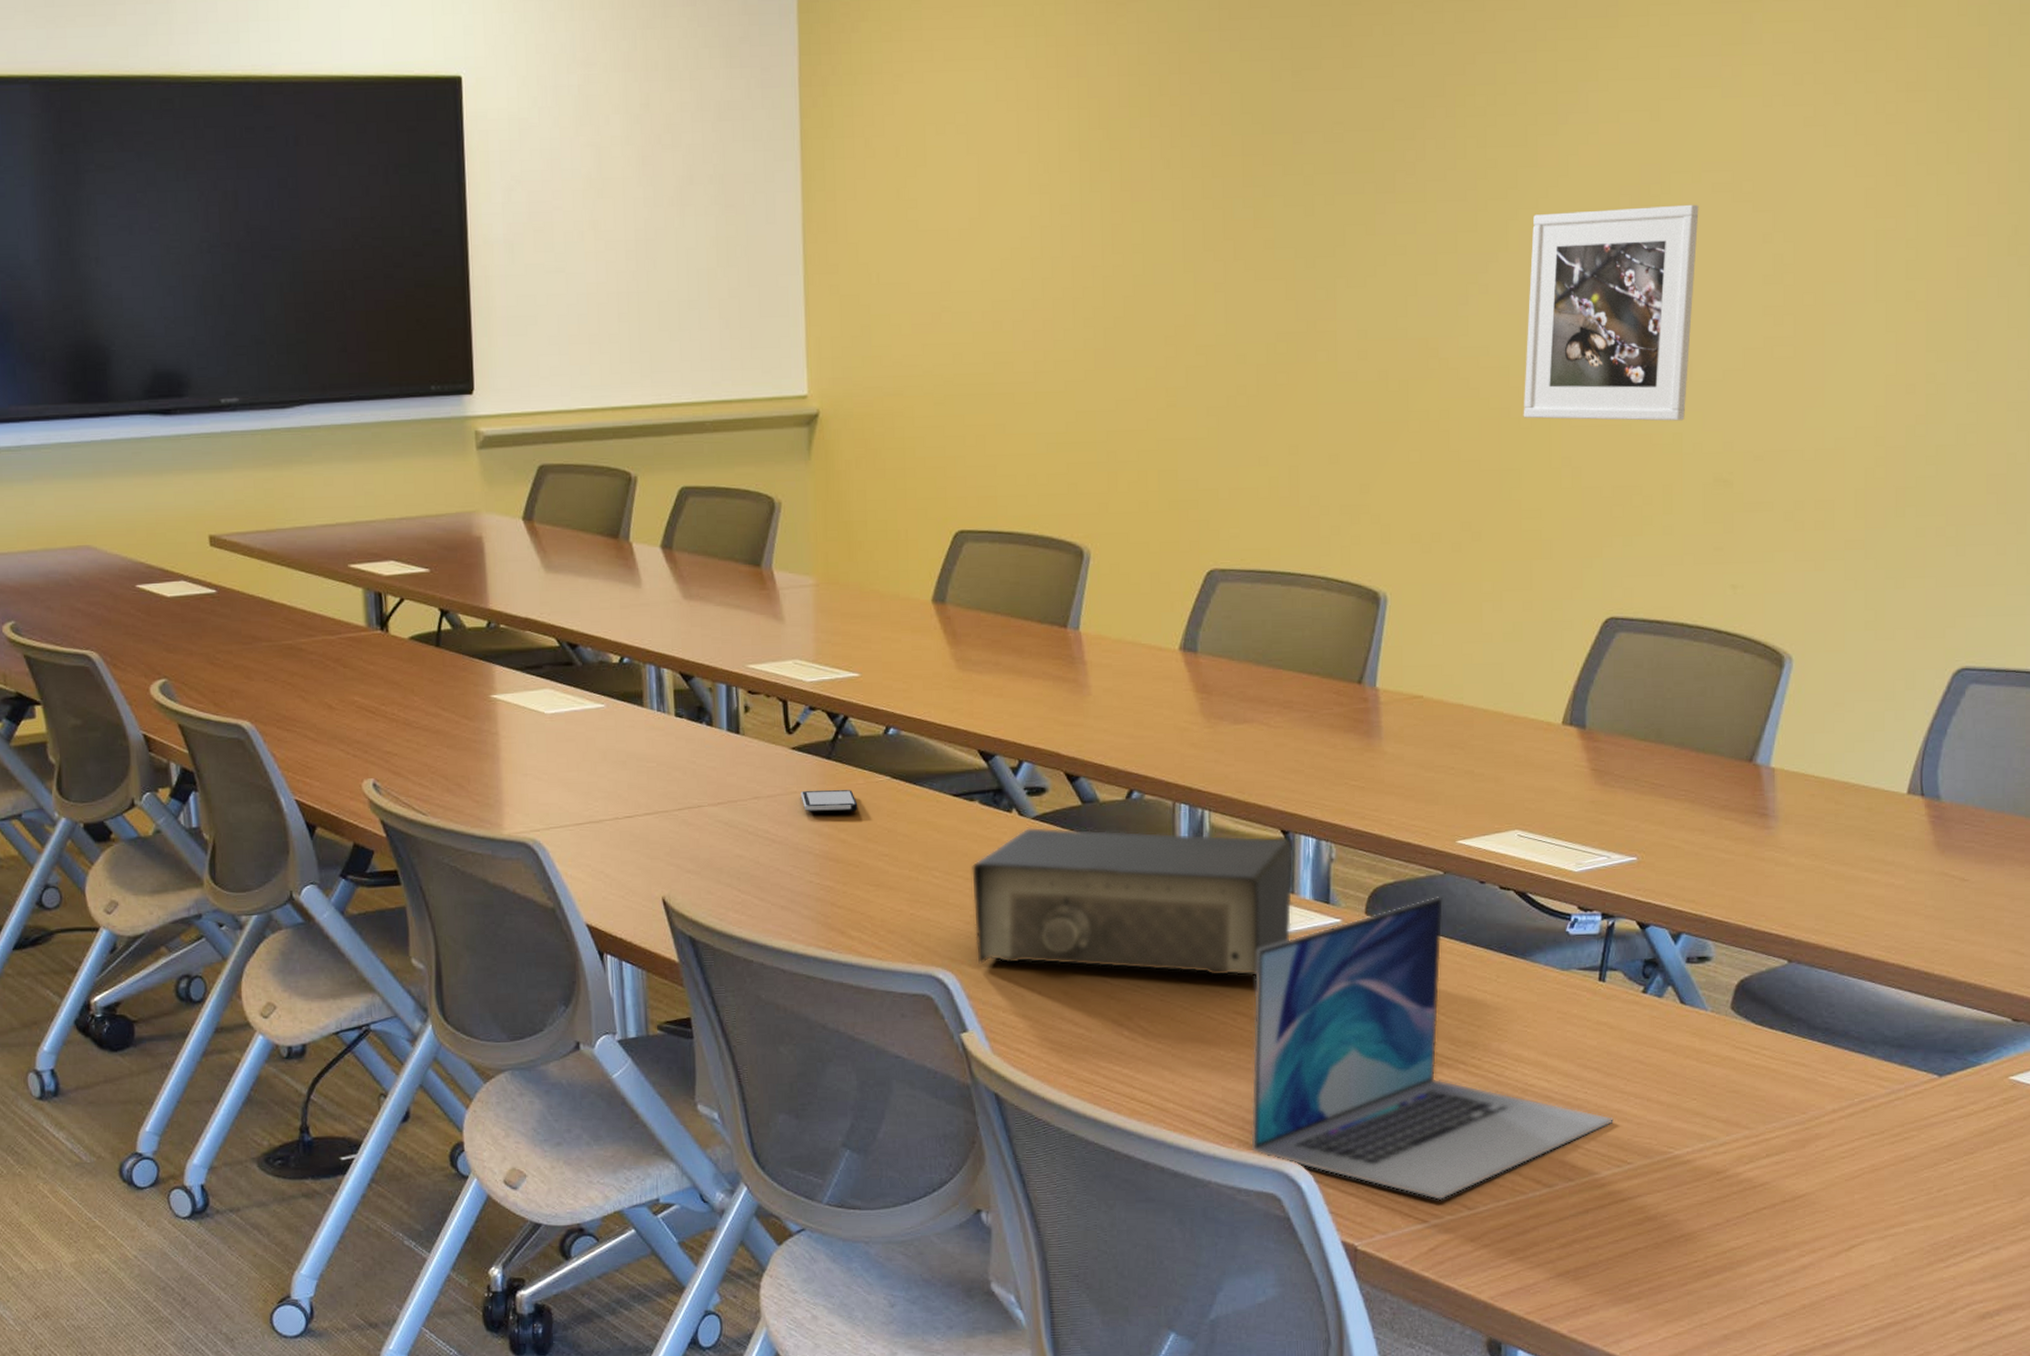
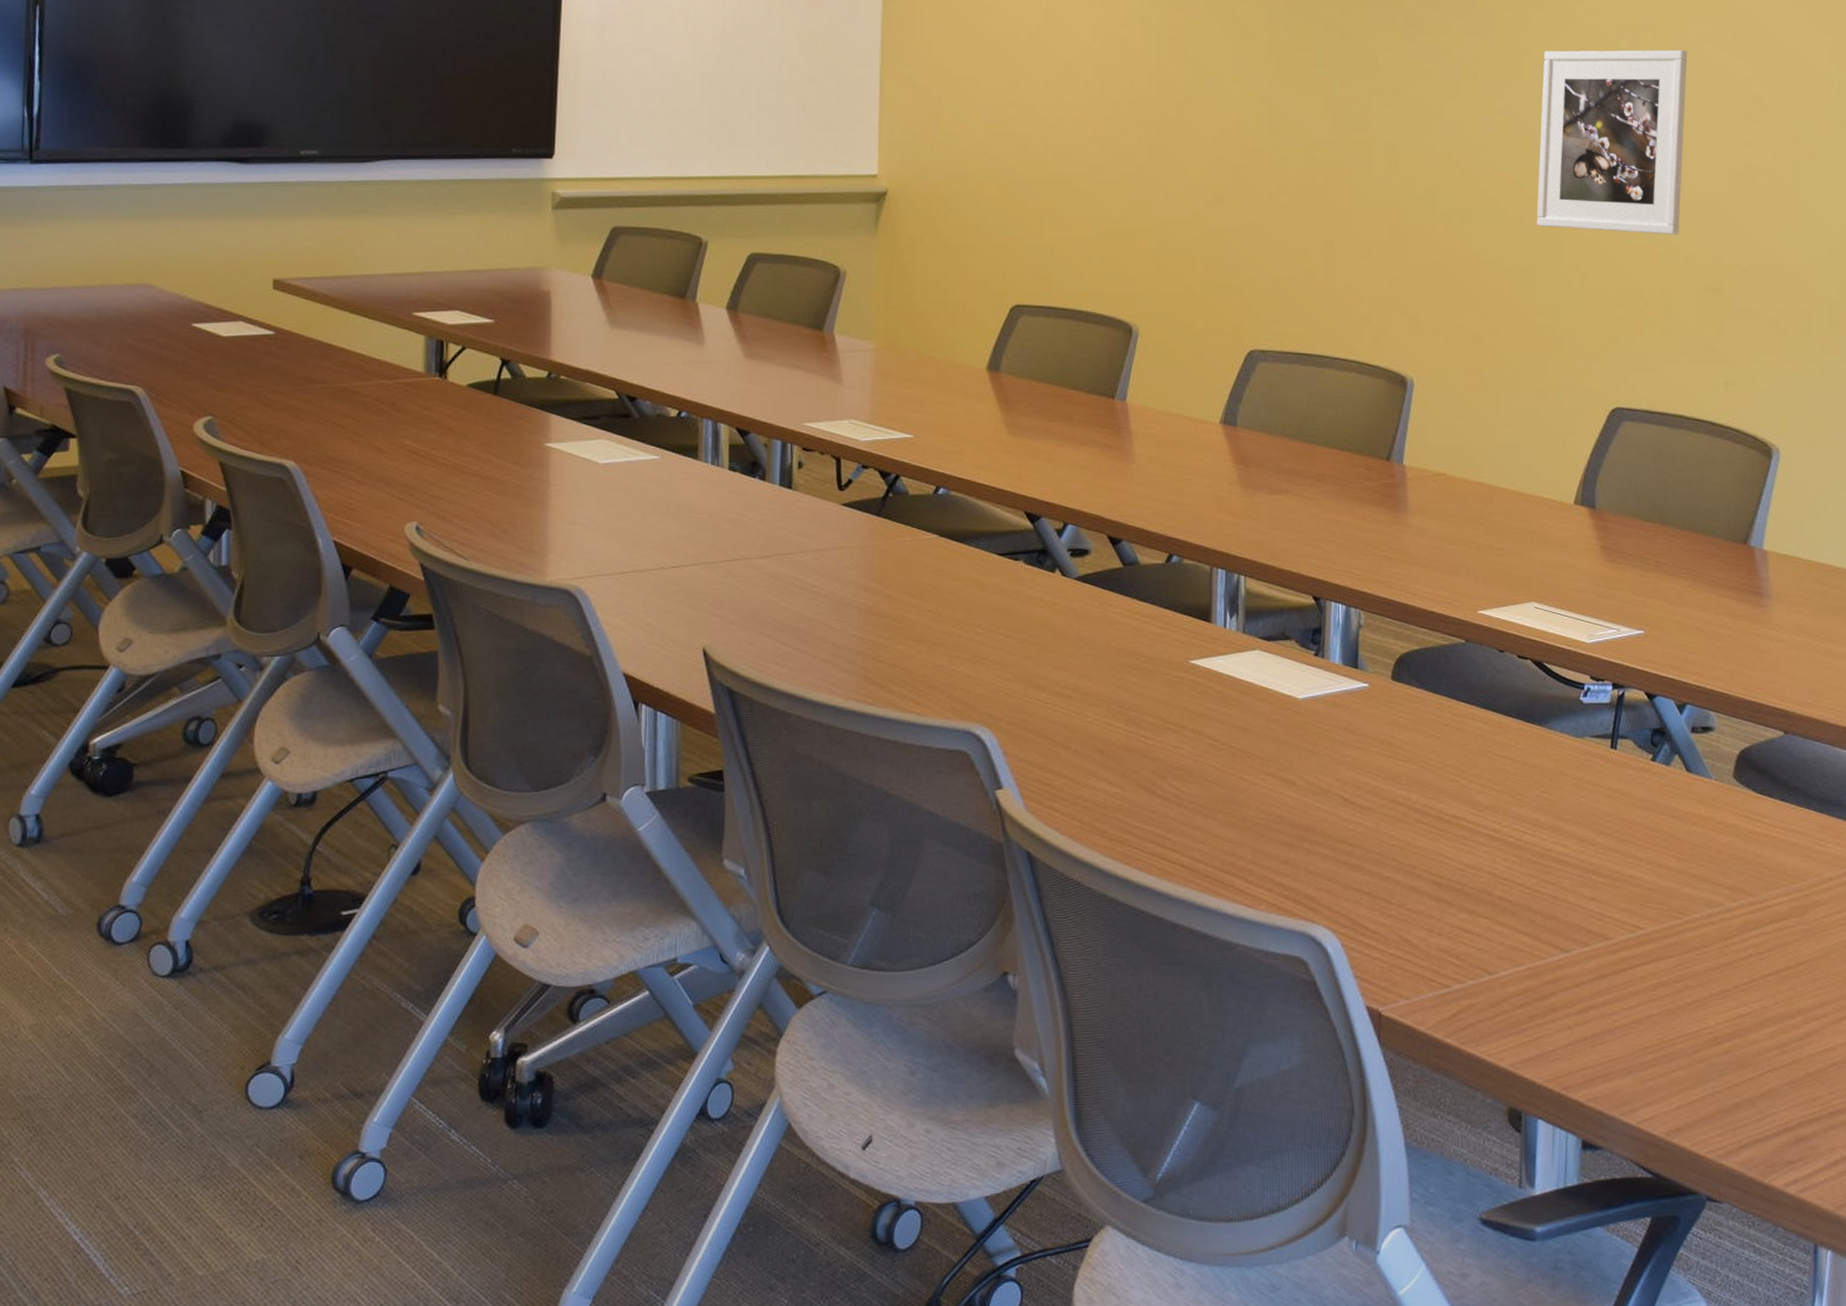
smartphone: present [800,790,858,814] -> none [848,546,905,568]
speaker: present [971,827,1294,983] -> none [1012,587,1324,745]
laptop: present [1251,895,1614,1200] -> none [1279,663,1627,964]

